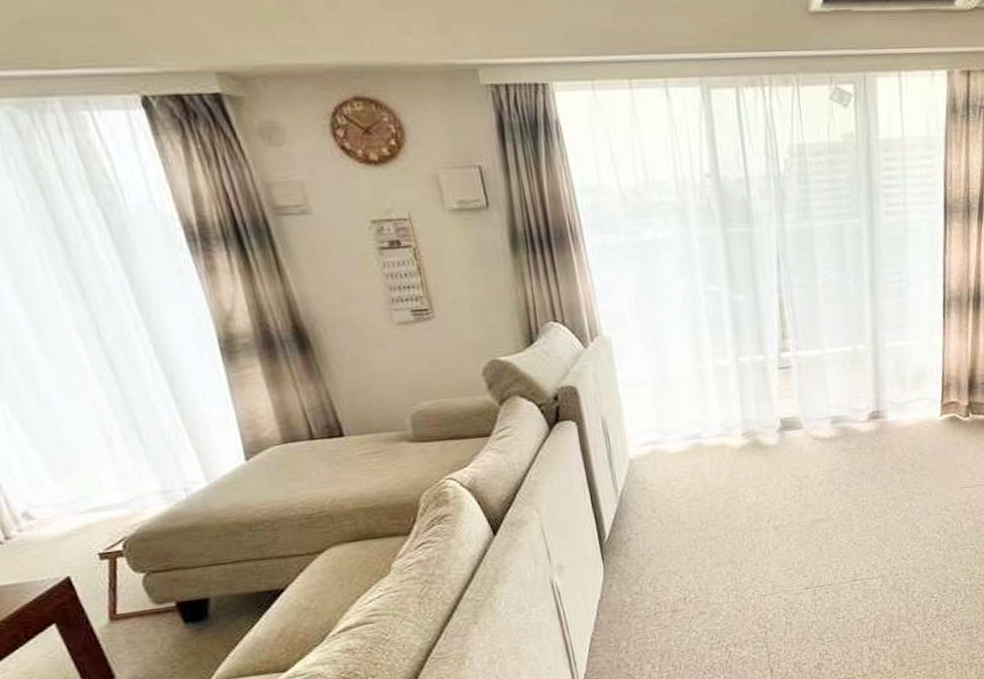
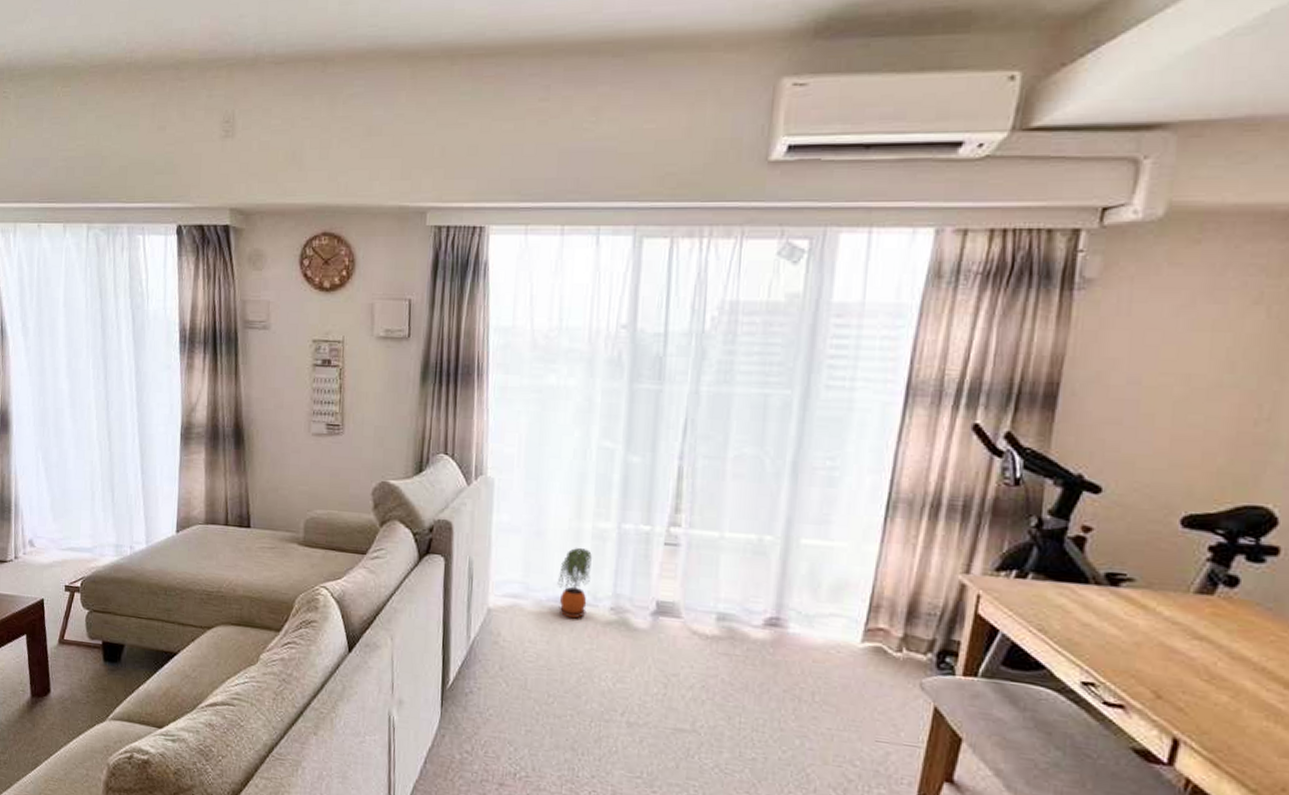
potted plant: none [690,386,722,451] -> present [557,547,592,619]

